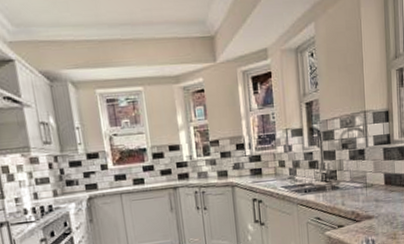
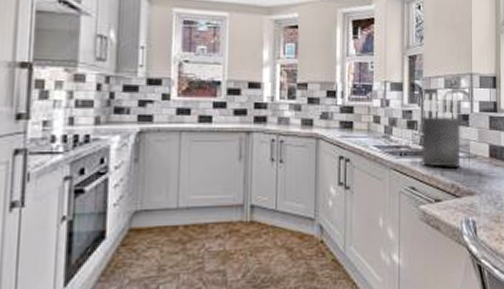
knife block: none [321,131,358,199] -> present [421,92,461,167]

